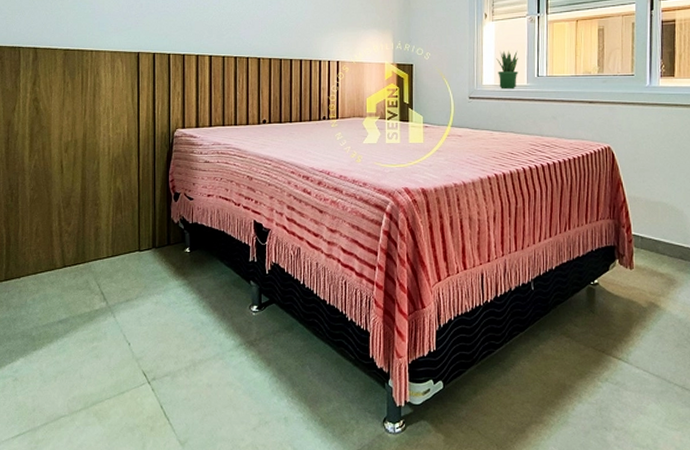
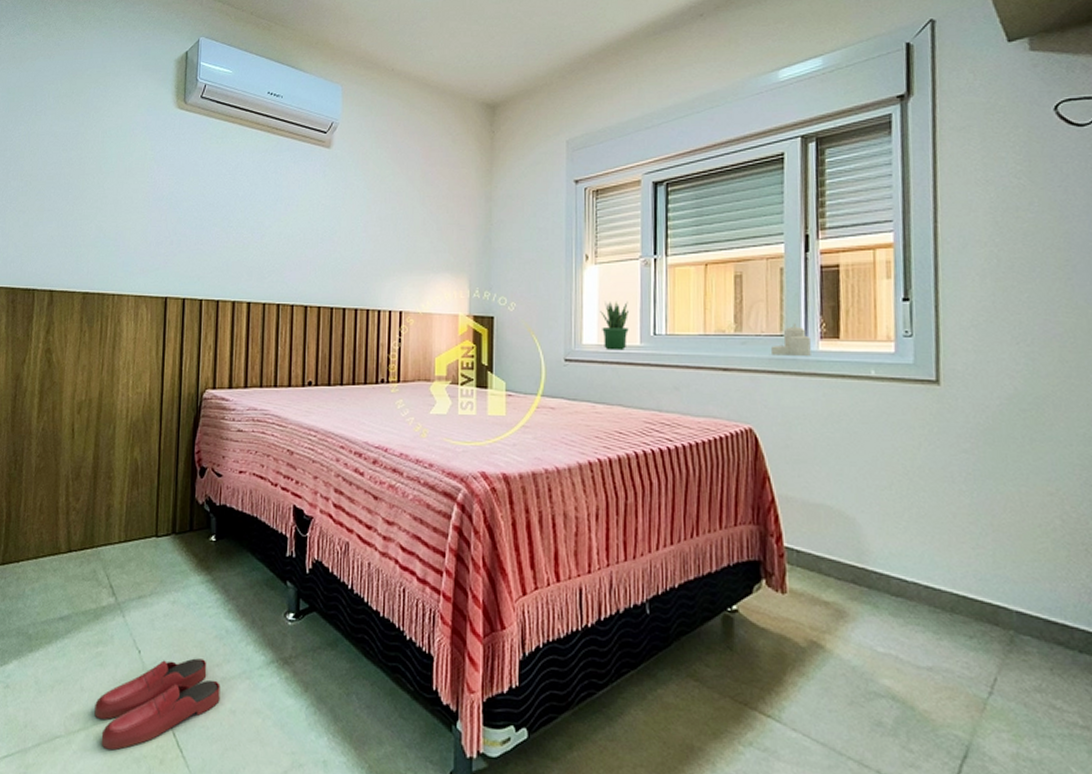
slippers: none [93,346,199,423] -> present [94,658,220,751]
candle: none [625,65,654,91] -> present [771,322,811,357]

